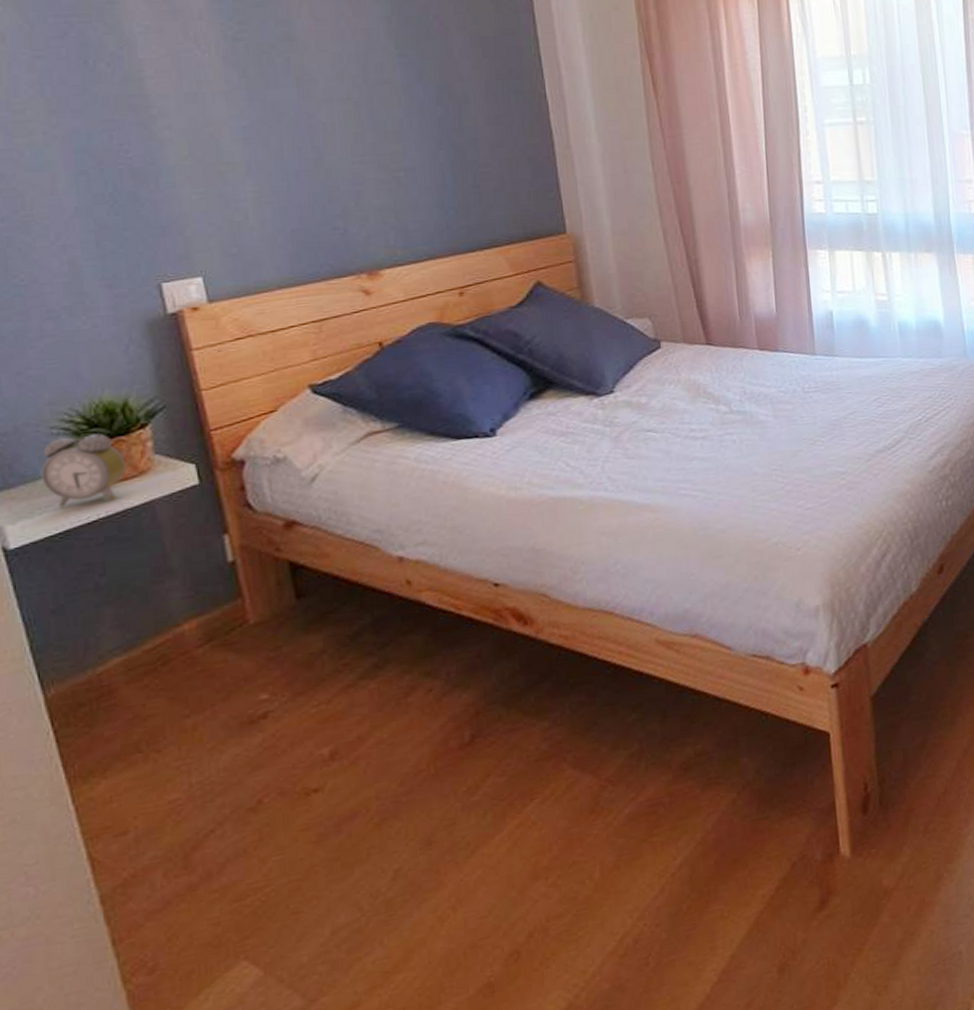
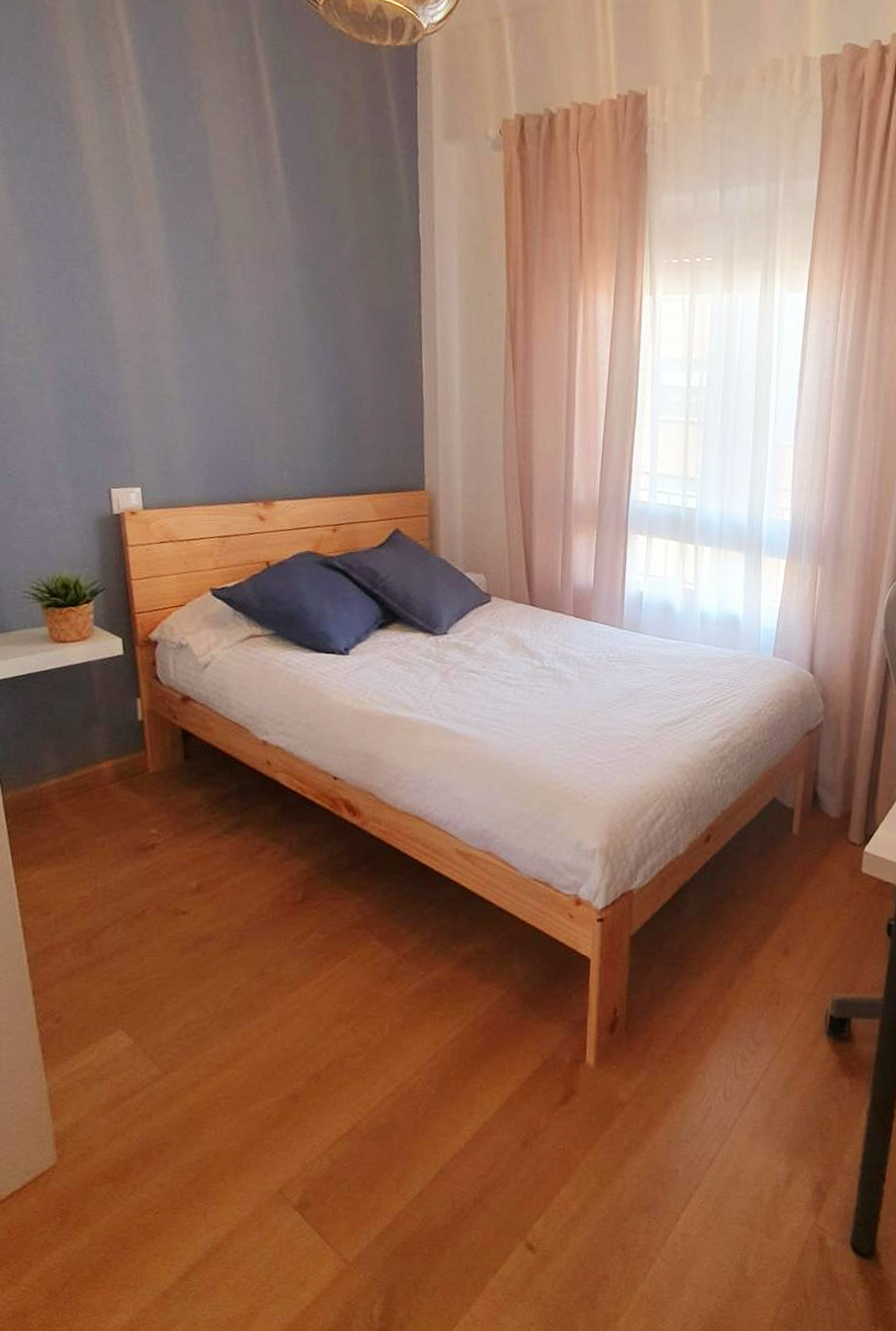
alarm clock: present [41,433,126,508] -> none [14,601,73,656]

